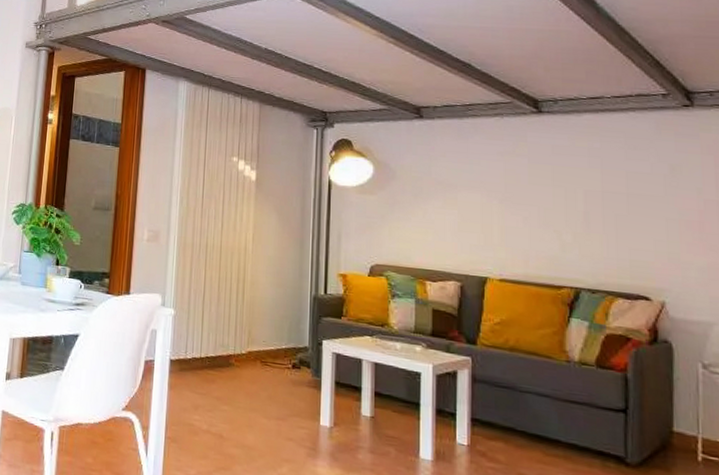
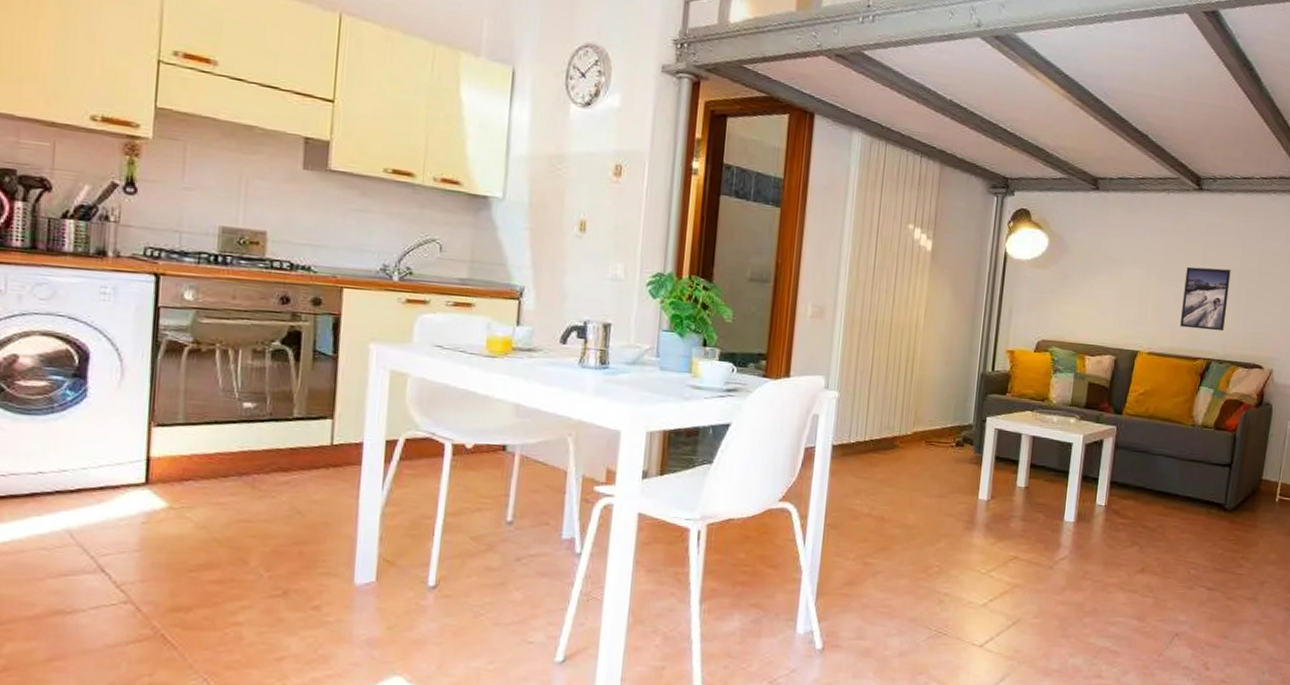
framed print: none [534,190,592,258] -> present [1180,266,1231,331]

